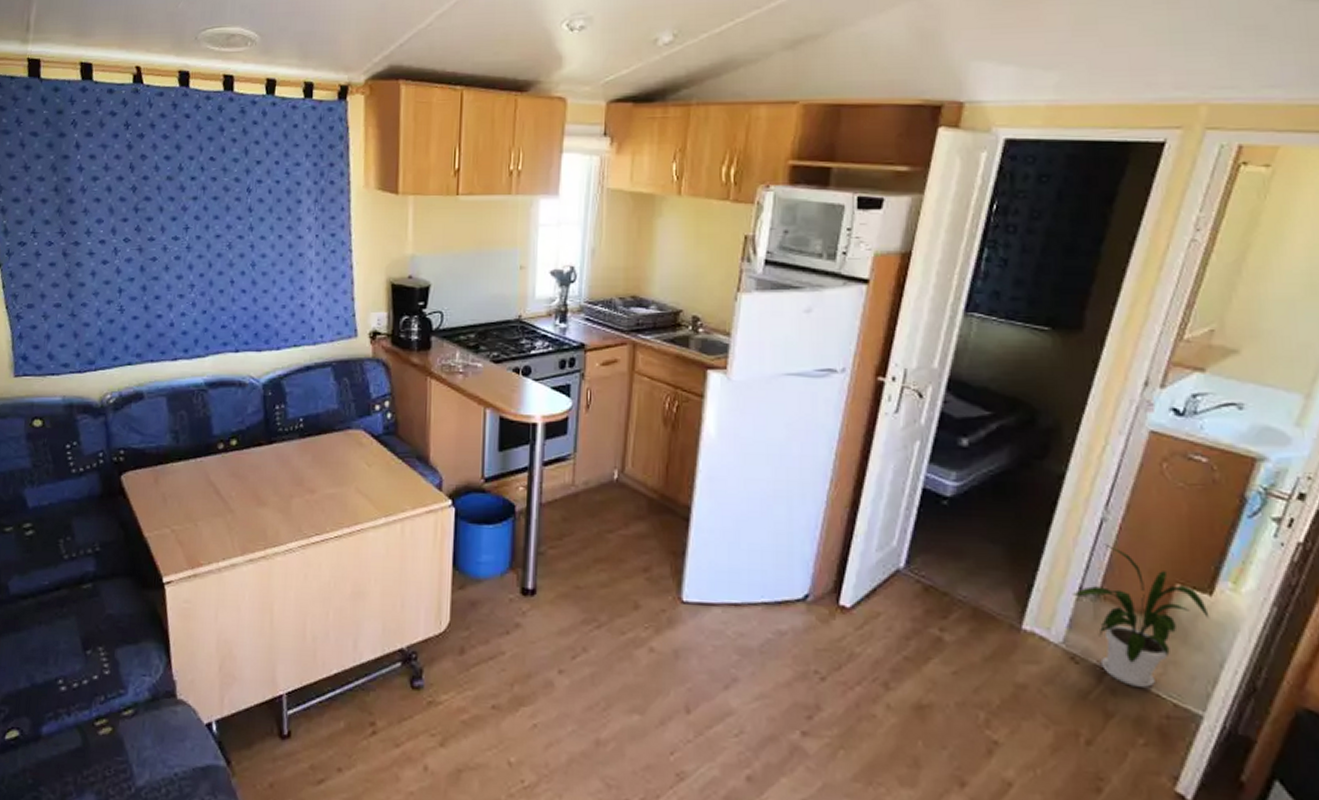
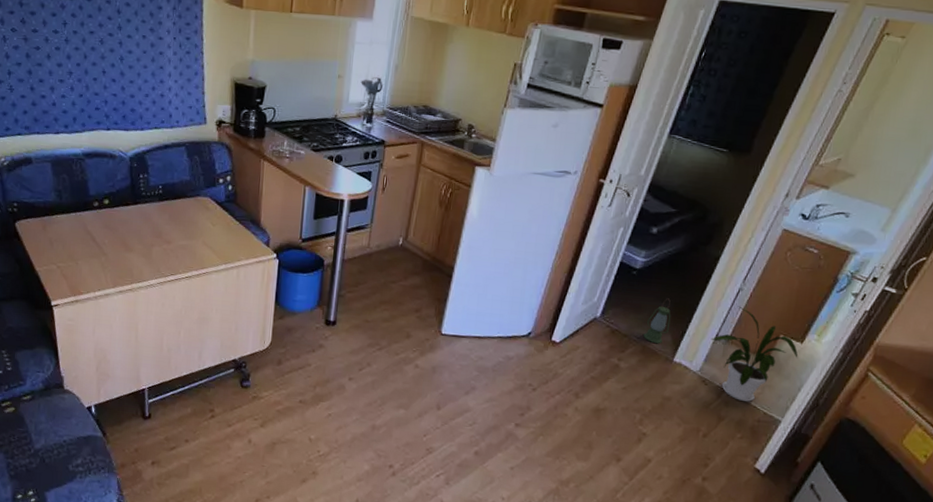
lantern: none [971,537,1008,605] -> present [643,298,671,344]

